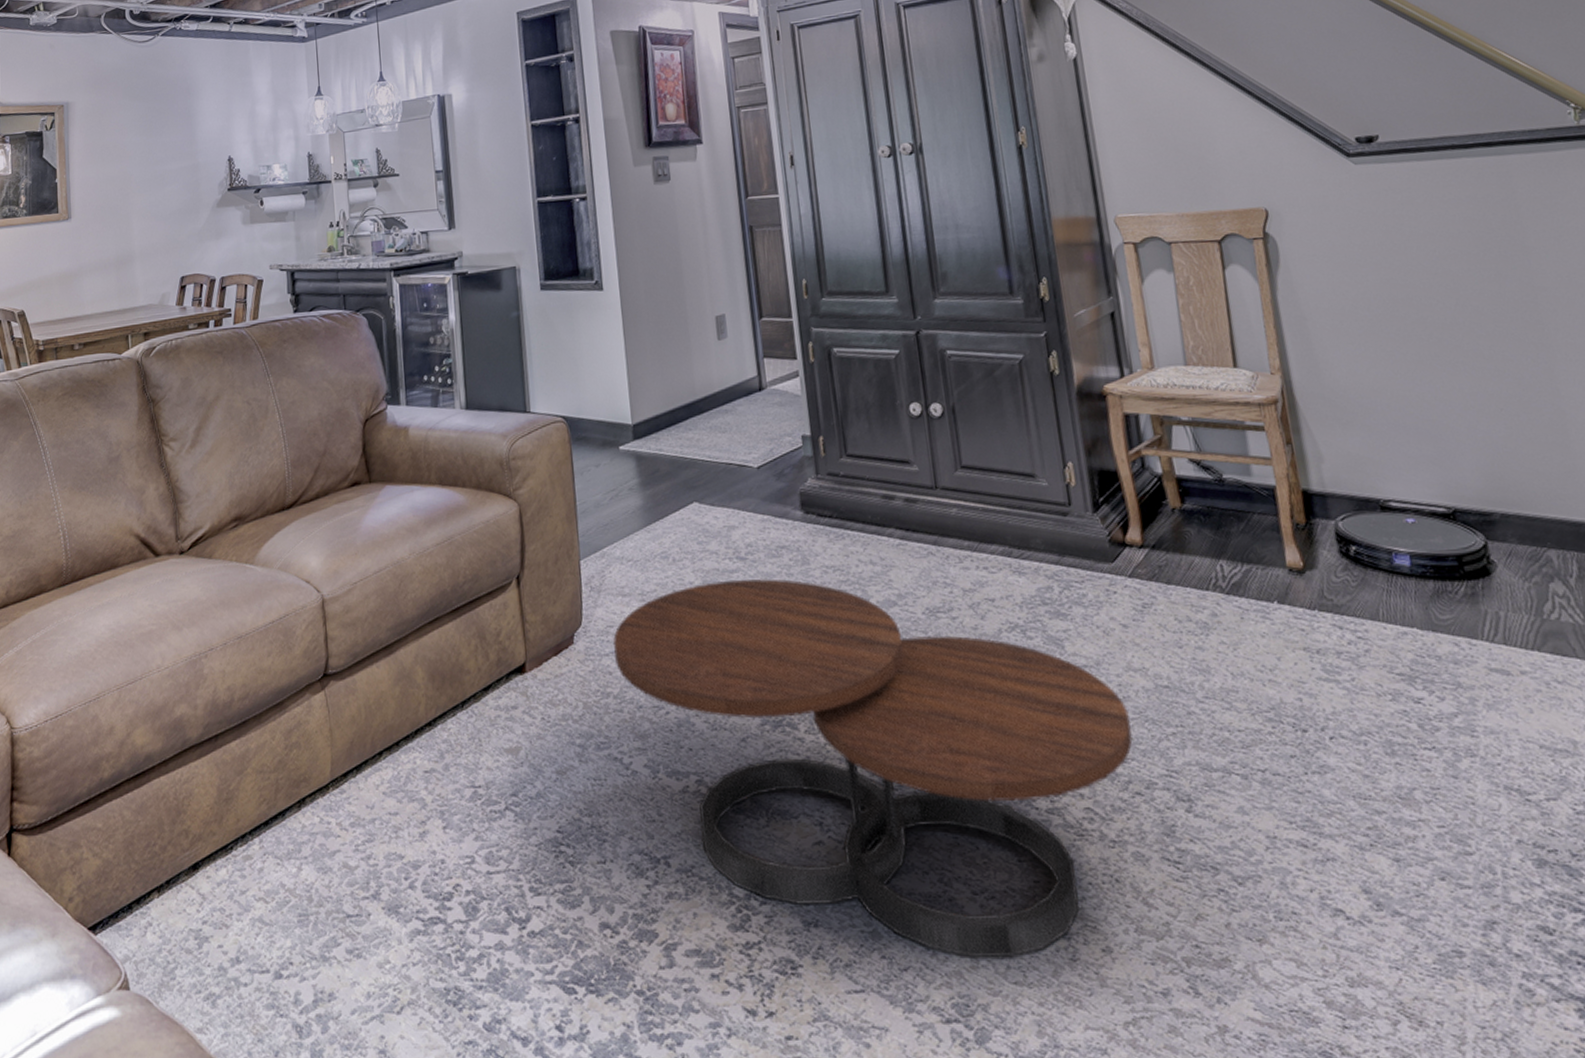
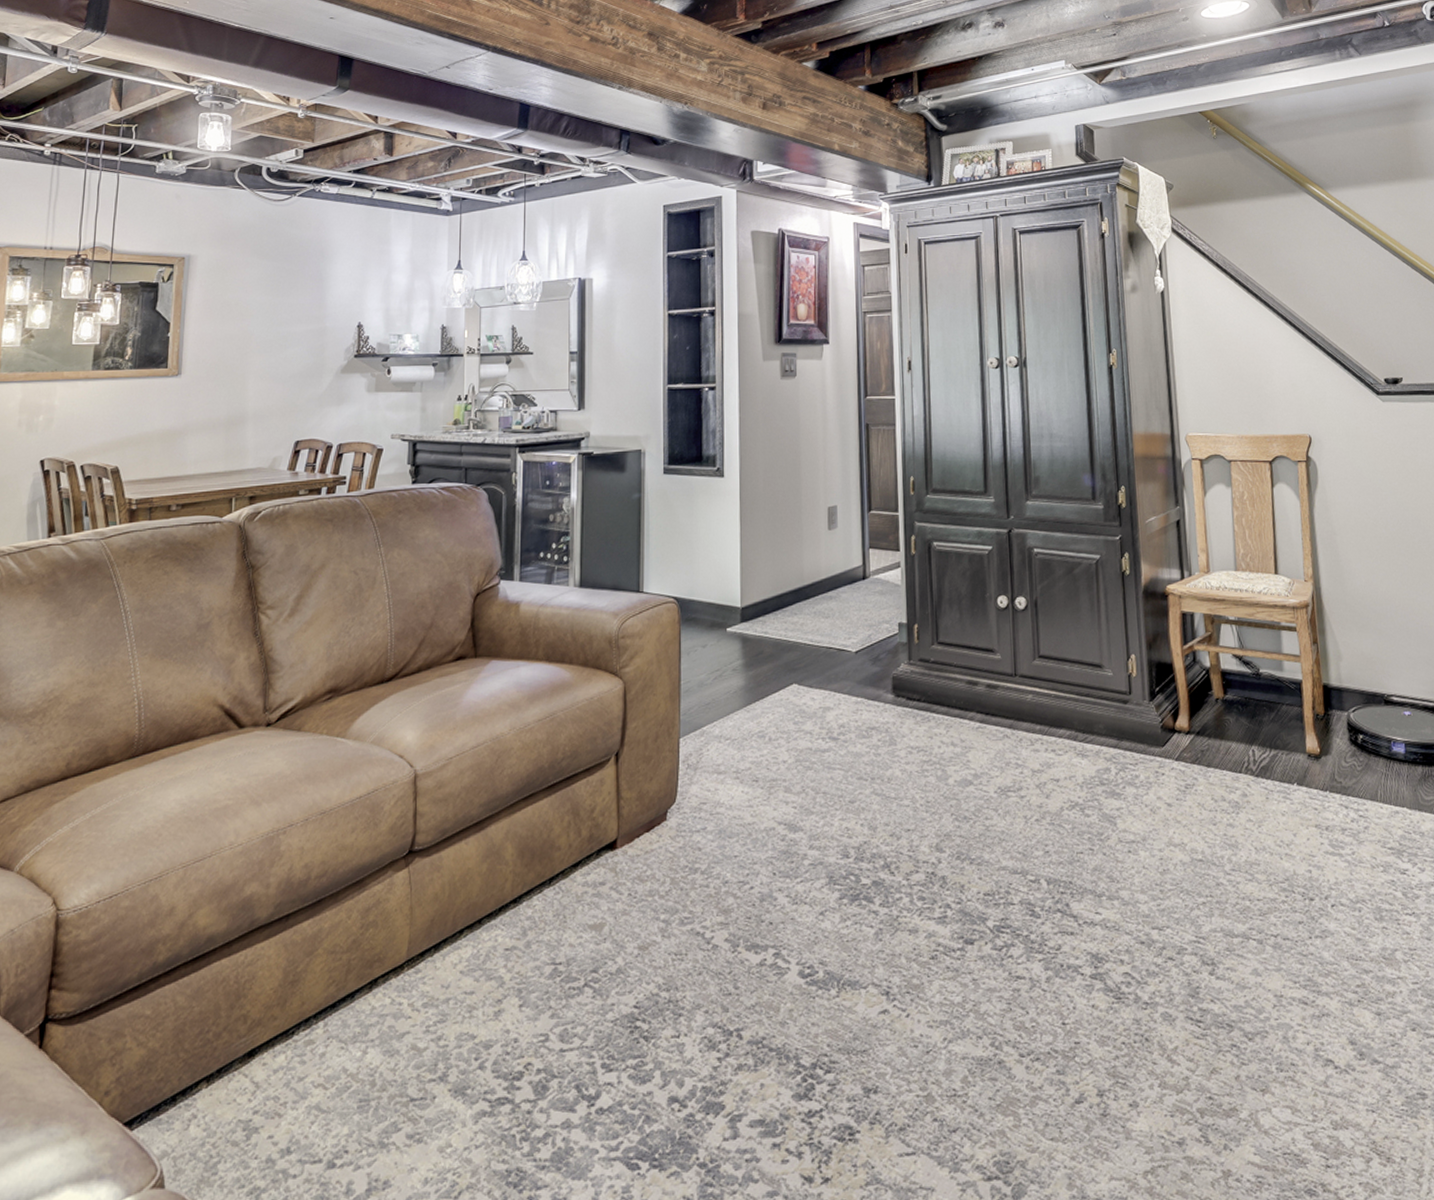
coffee table: present [613,579,1133,958] -> none [705,758,1170,1117]

